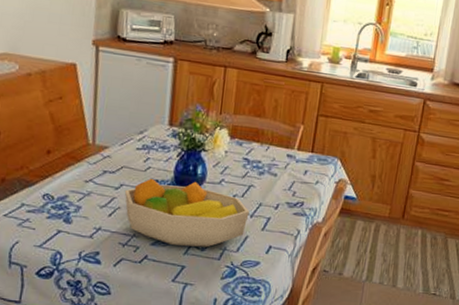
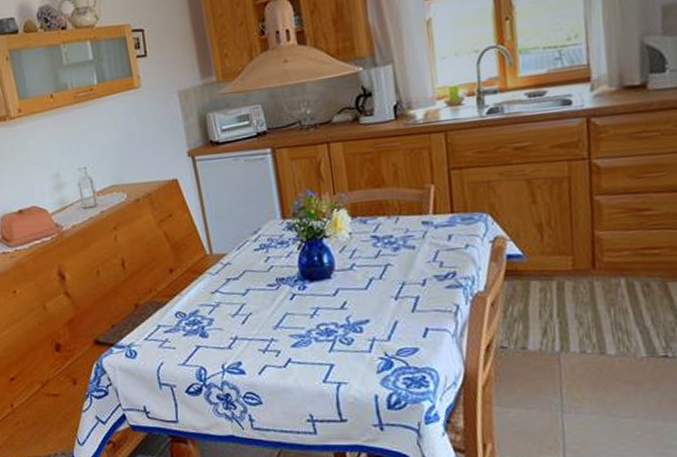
fruit bowl: present [124,178,250,248] -> none [252,271,393,344]

